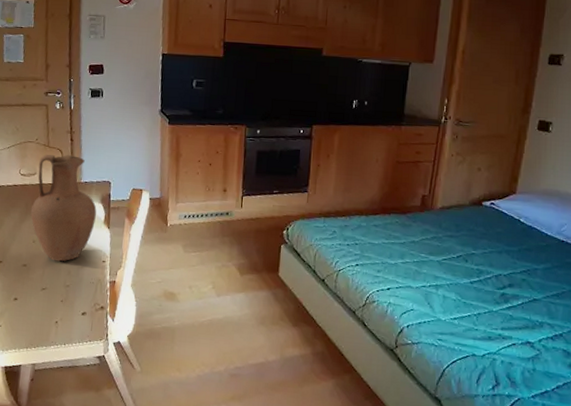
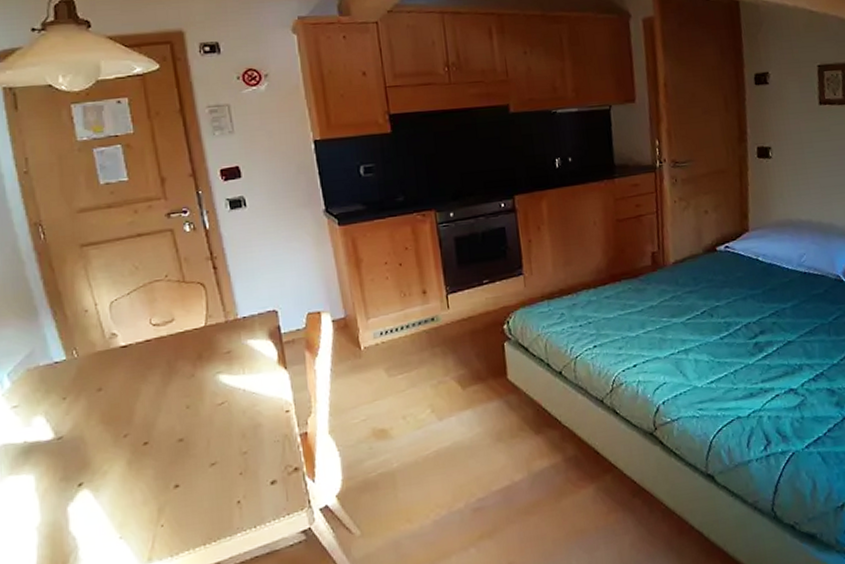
vase: present [31,154,97,262] -> none [175,286,267,426]

